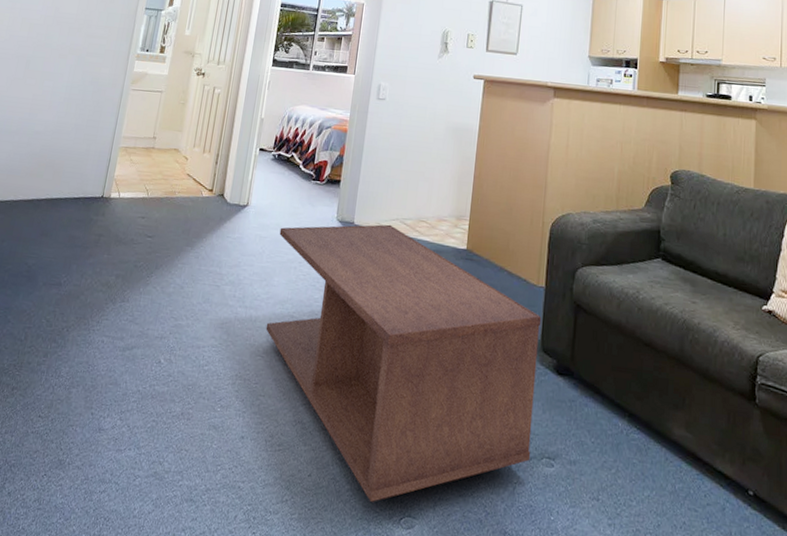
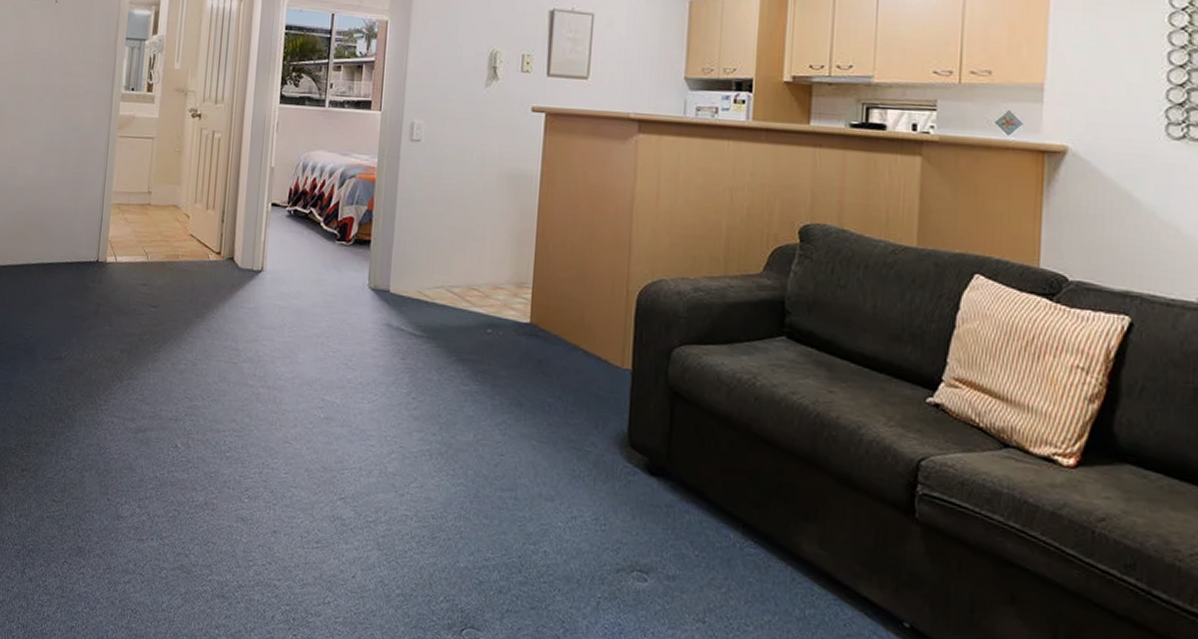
coffee table: present [265,224,542,502] -> none [293,293,628,610]

